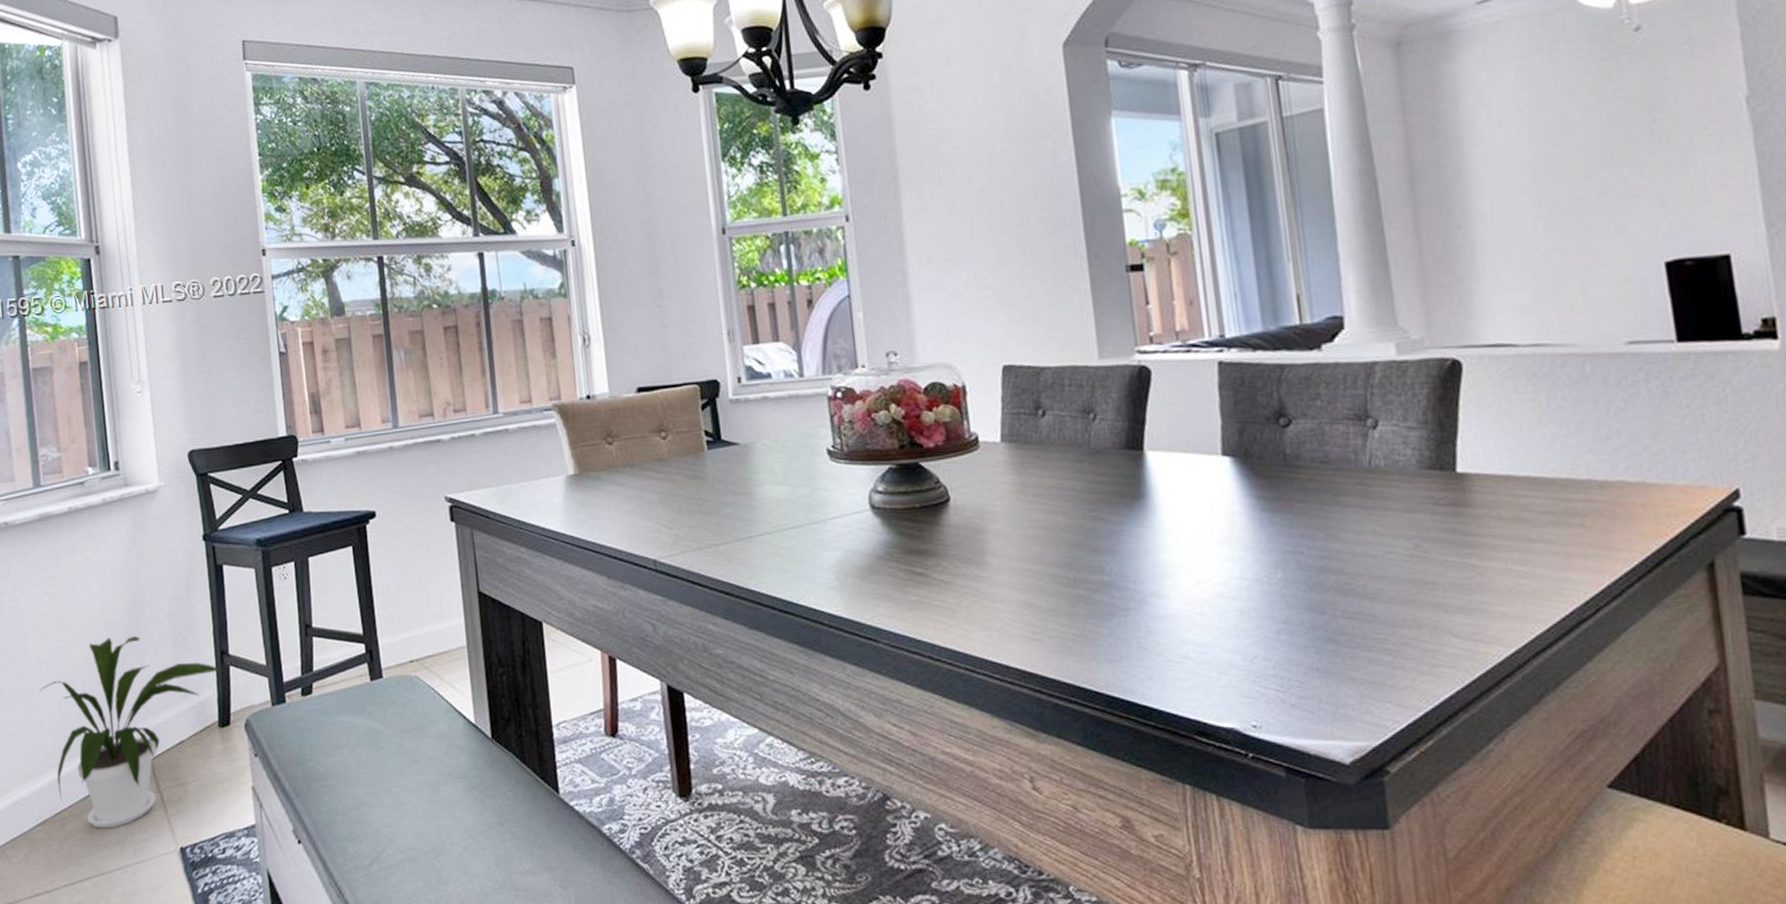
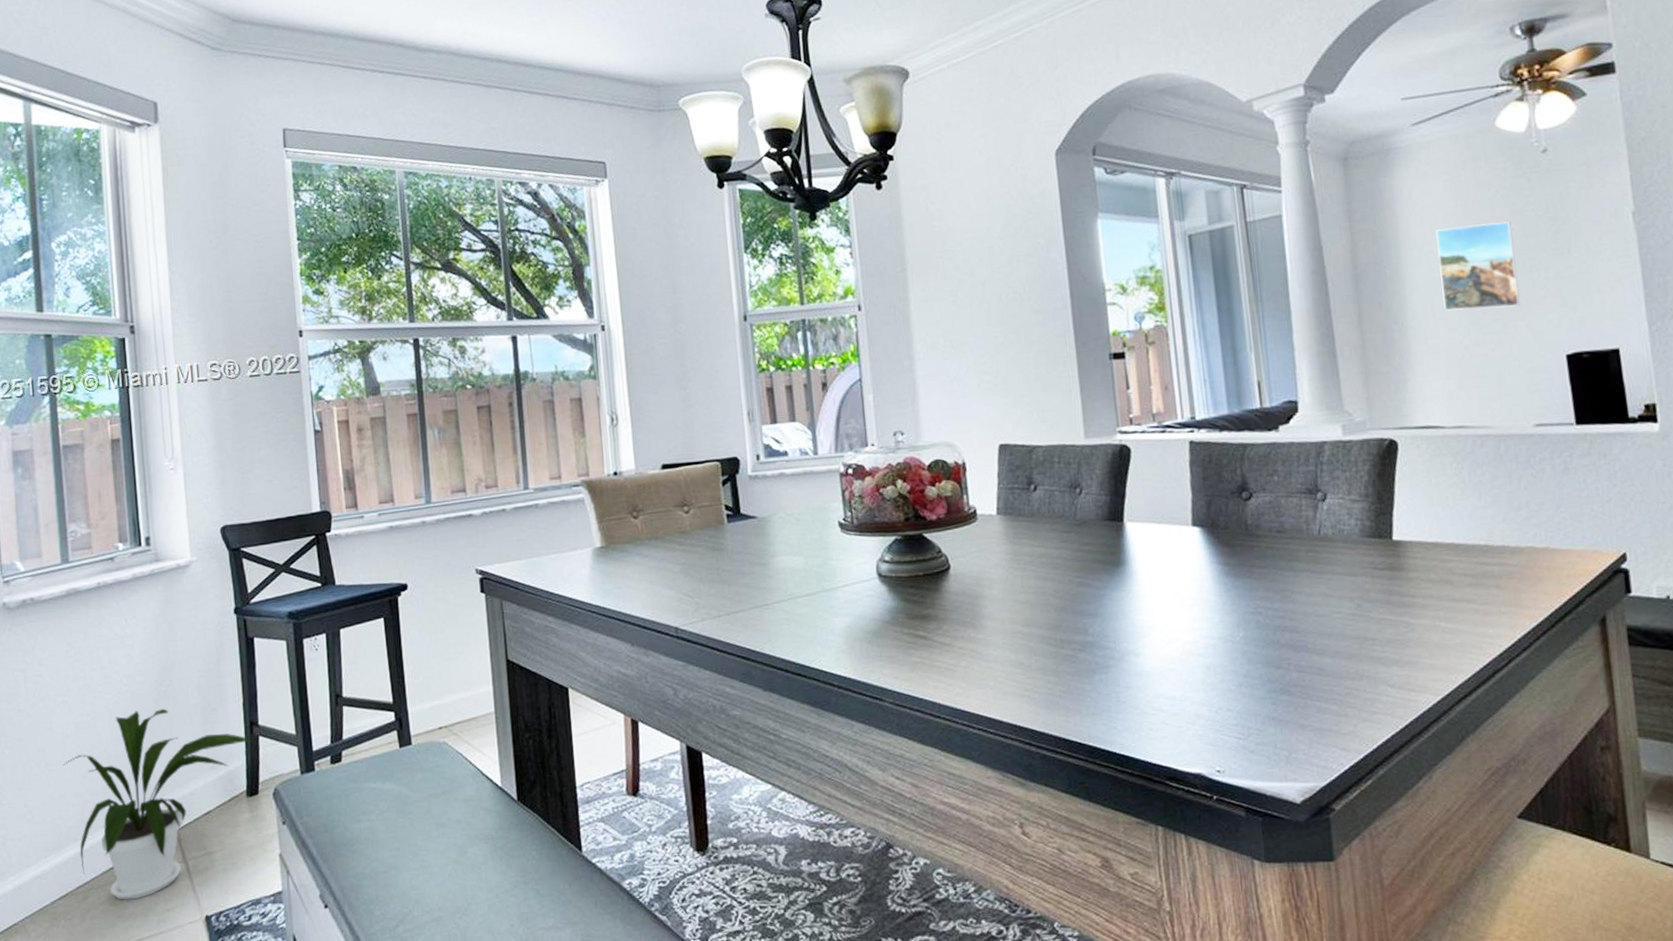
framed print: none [1506,111,1609,214] -> present [1436,222,1520,311]

